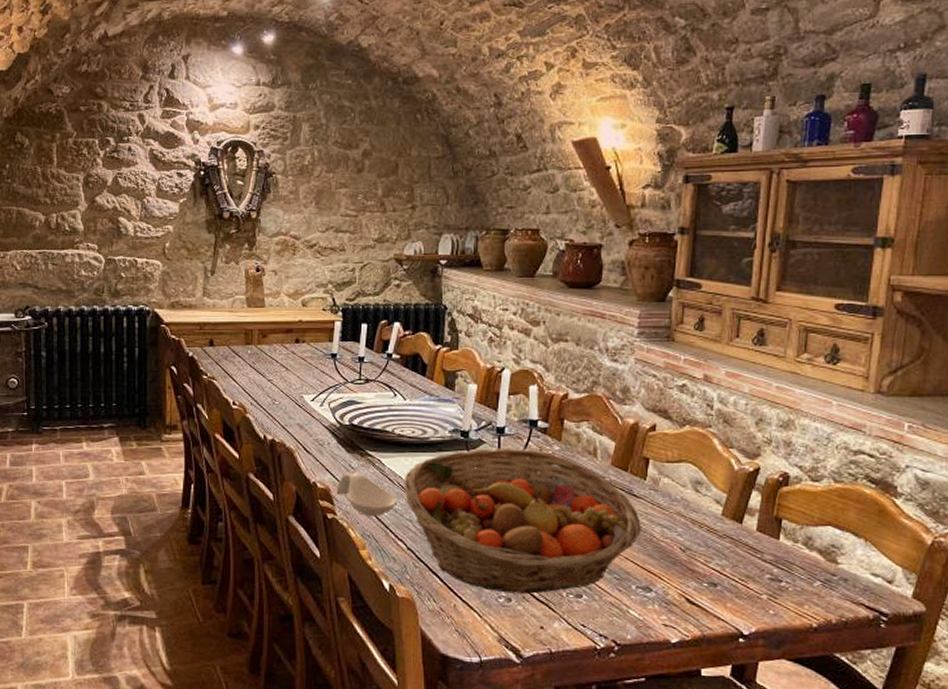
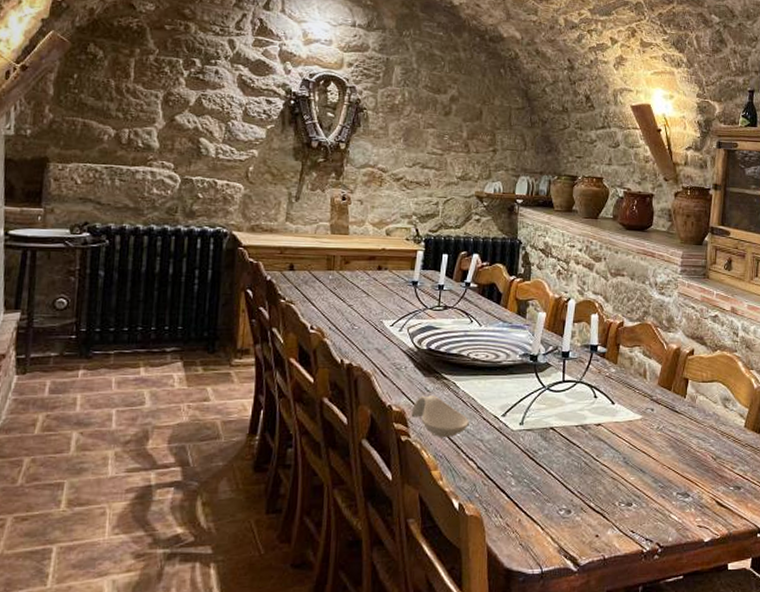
fruit basket: present [404,447,642,594] -> none [476,370,682,505]

